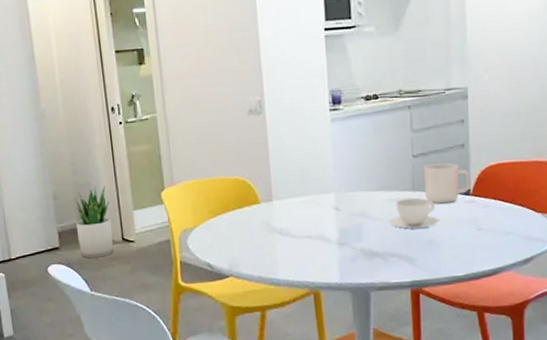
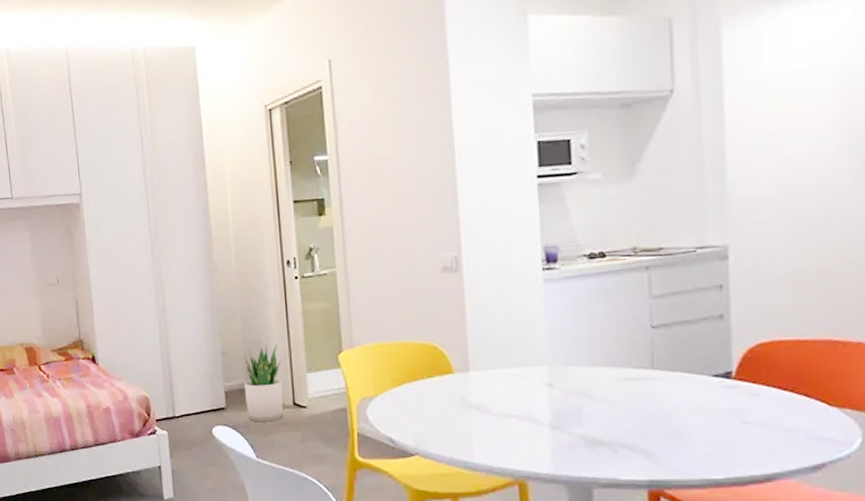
teacup: present [389,198,439,229] -> none [619,377,688,416]
mug: present [423,162,470,204] -> none [665,337,732,387]

